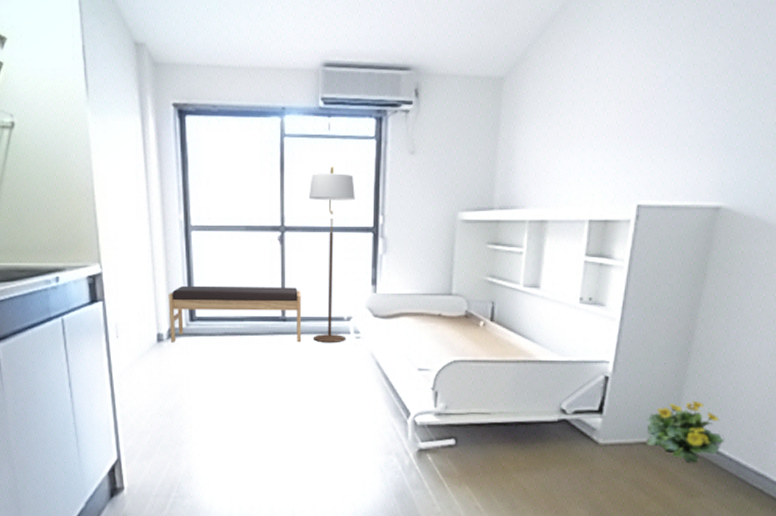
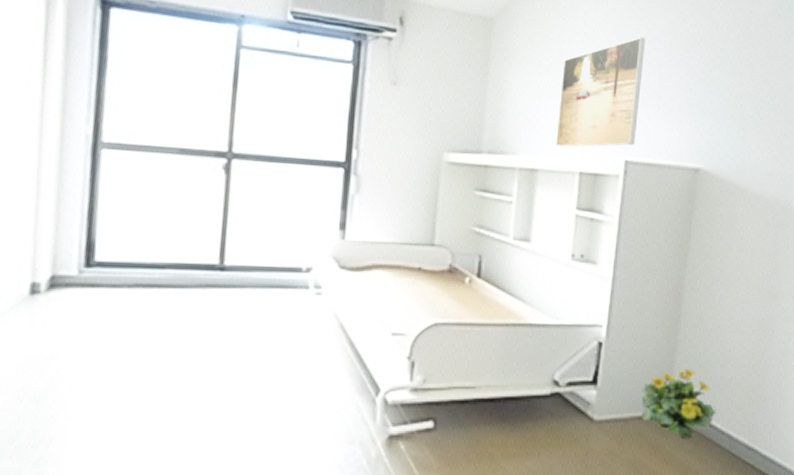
bench: present [168,285,302,343] -> none [50,218,249,299]
floor lamp: present [309,166,355,344] -> none [260,88,325,301]
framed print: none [565,74,665,197] -> present [556,37,646,147]

